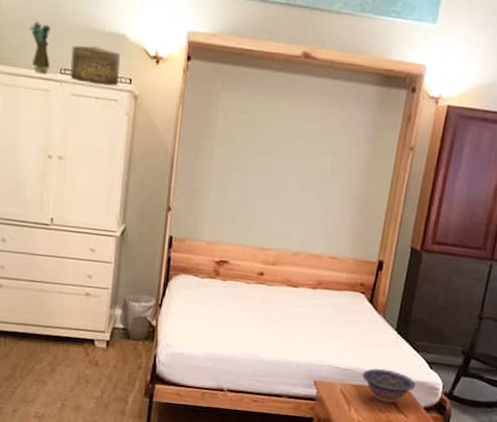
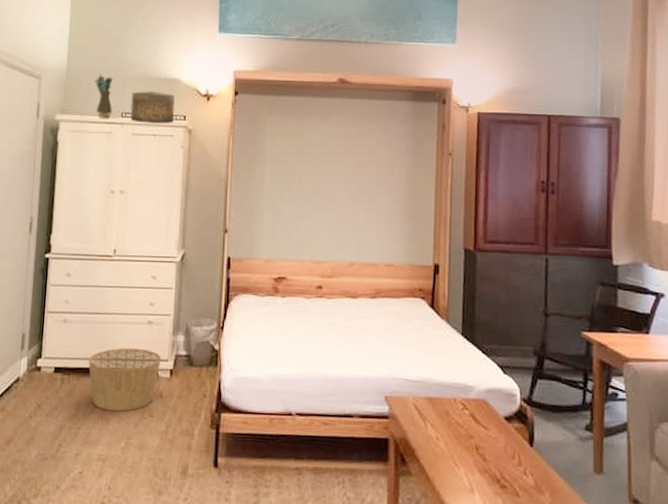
basket: none [24,316,99,376] -> present [88,348,162,412]
decorative bowl: present [363,368,416,403] -> none [435,377,492,415]

